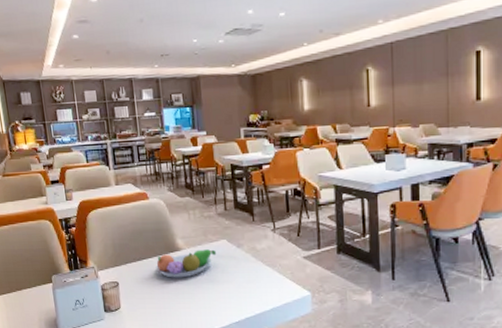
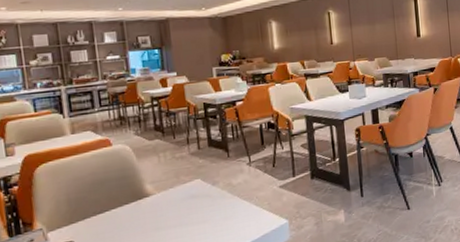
fruit bowl: present [155,249,217,278] -> none [120,190,191,228]

